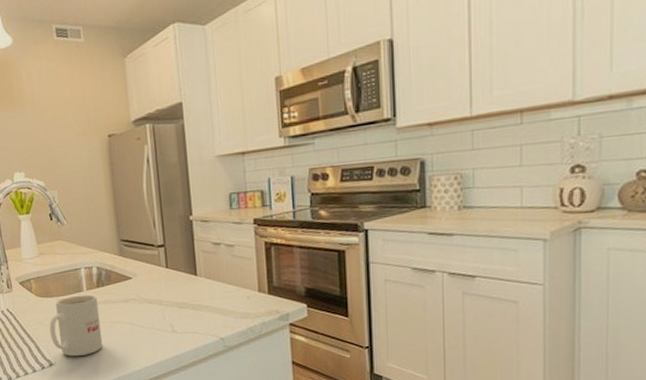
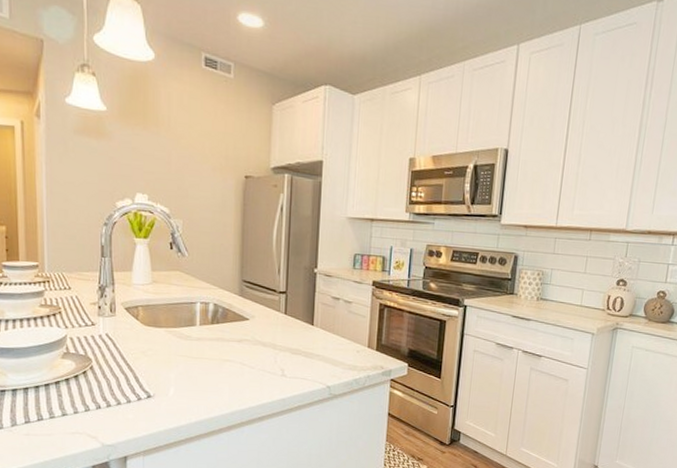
mug: present [49,294,103,357] -> none [153,329,210,391]

